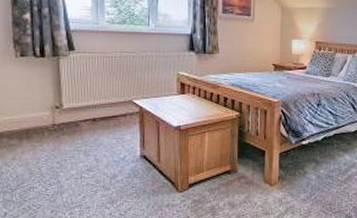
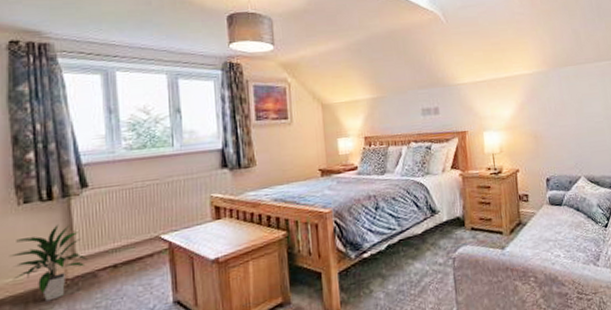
indoor plant: none [7,78,72,140] -> present [9,224,88,302]

